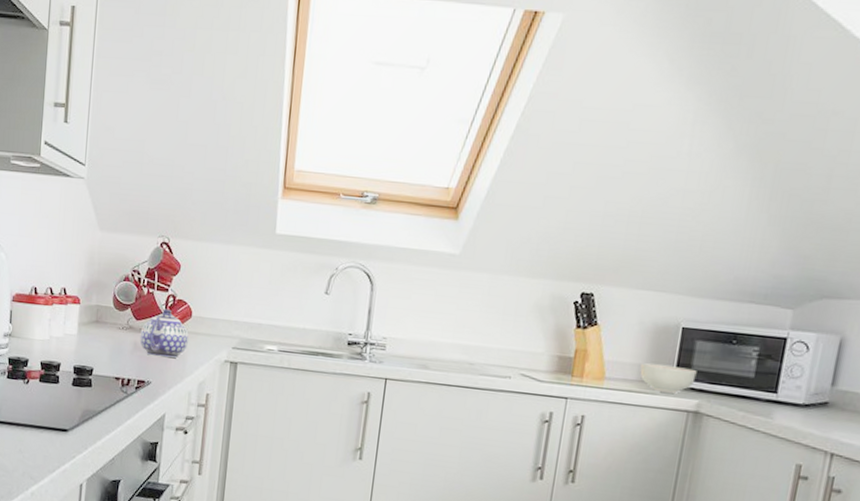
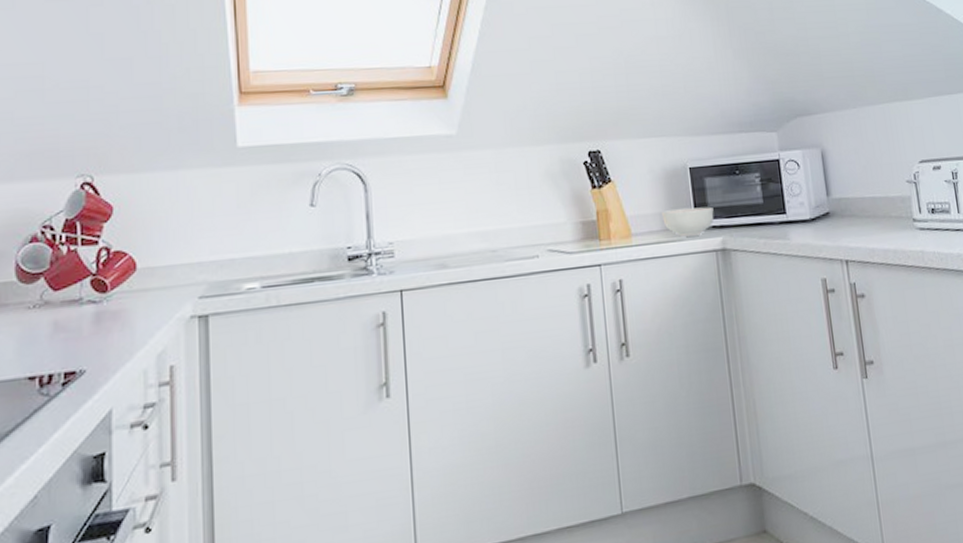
teapot: present [139,308,189,359] -> none [62,266,135,335]

